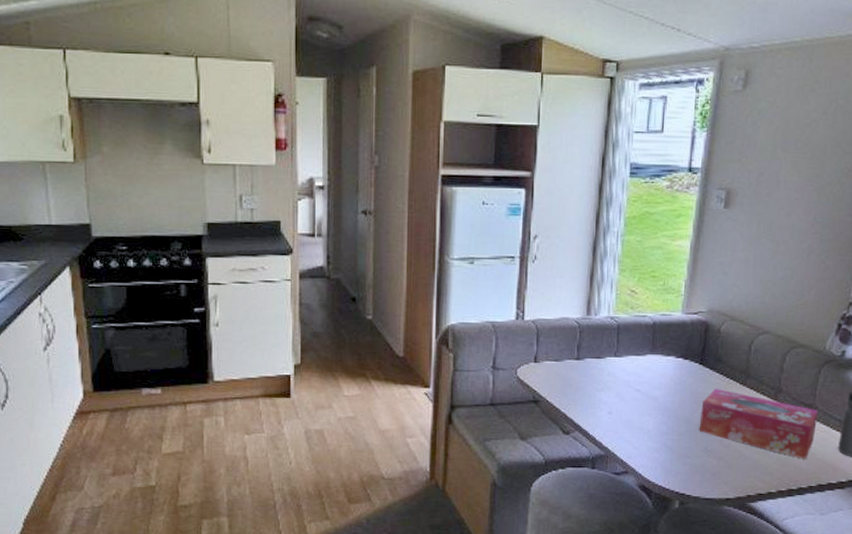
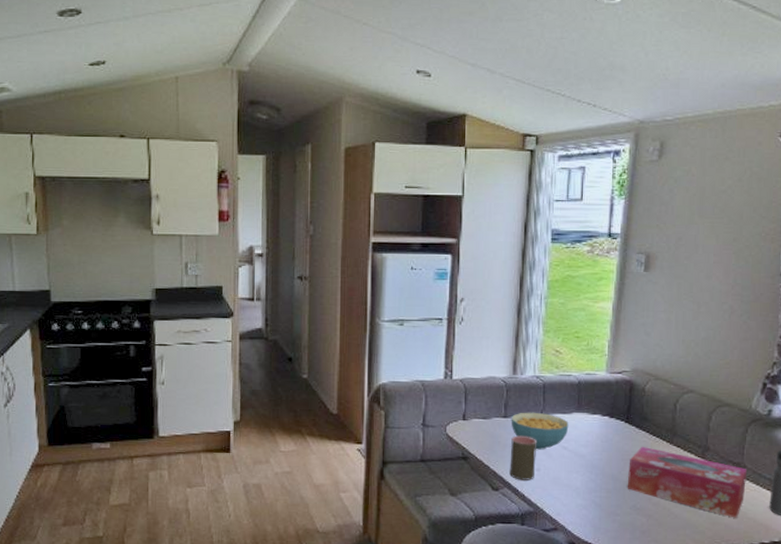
cup: none [581,378,609,424] -> present [509,435,536,480]
cereal bowl: none [583,354,643,393] -> present [511,412,569,450]

